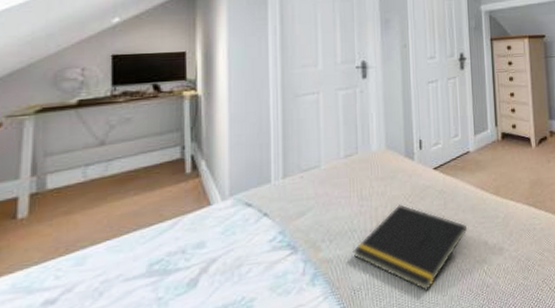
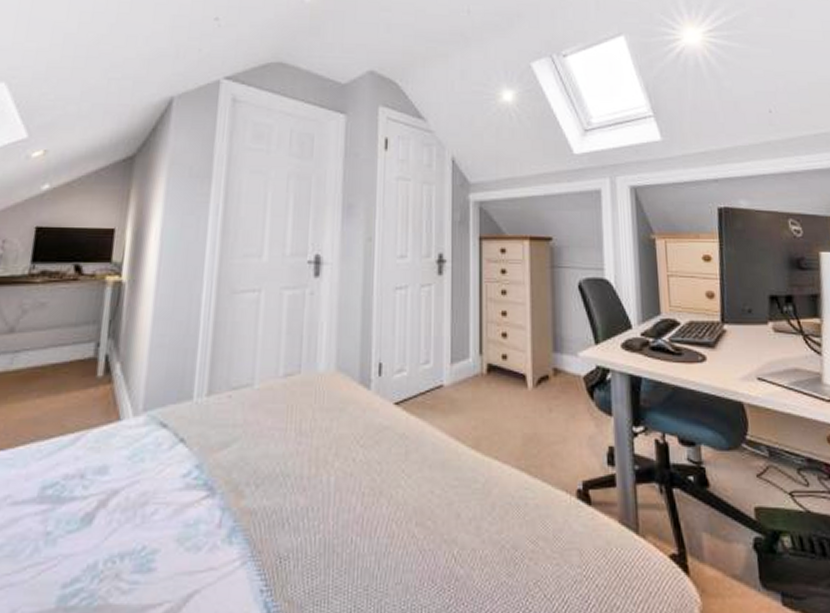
notepad: present [353,204,468,291] -> none [283,447,434,573]

